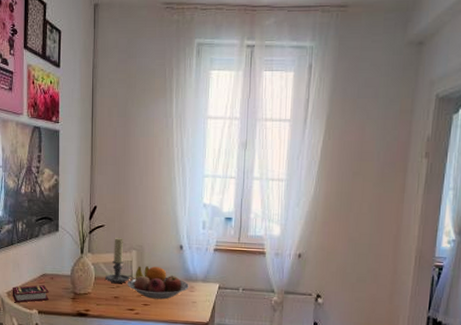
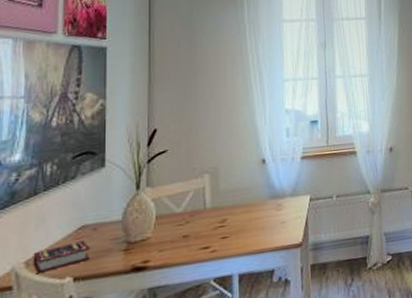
candle holder: present [104,237,134,283] -> none [169,161,207,219]
fruit bowl: present [127,266,189,300] -> none [199,188,276,229]

